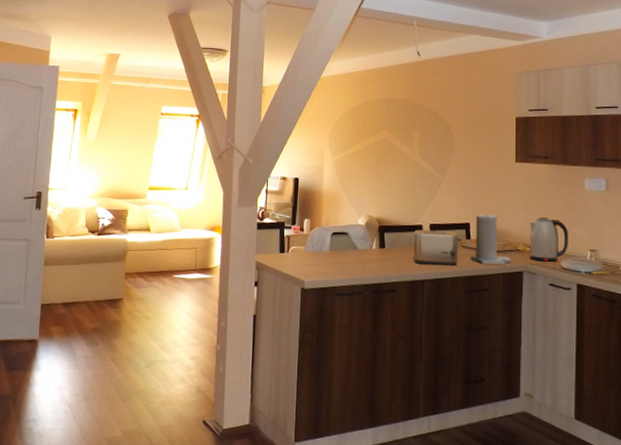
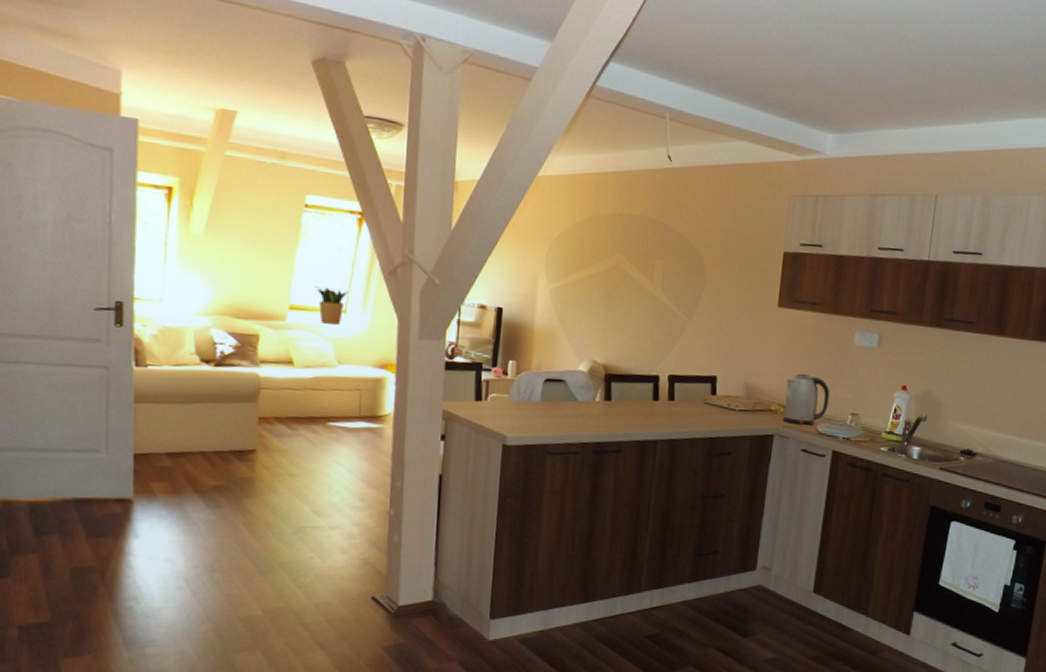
potted plant: none [167,171,189,199] -> present [315,286,349,325]
toaster: present [413,229,462,267] -> none [645,380,706,426]
paper towel: present [470,214,512,266] -> none [714,366,762,428]

